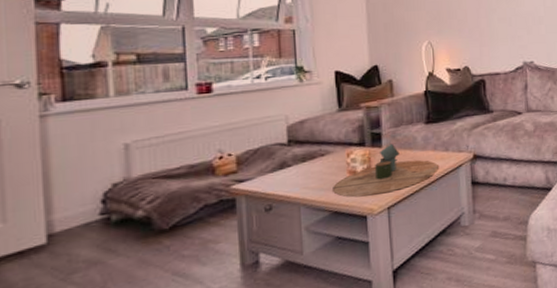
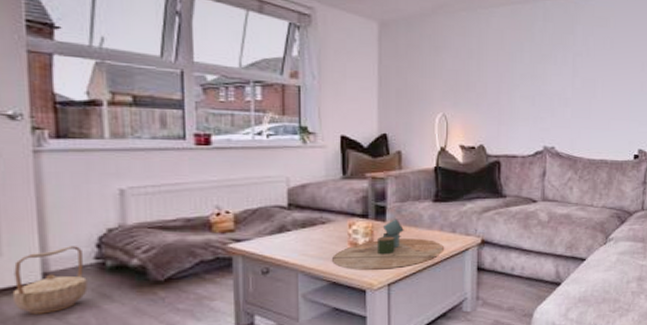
basket: none [16,204,93,279] -> present [12,246,88,315]

